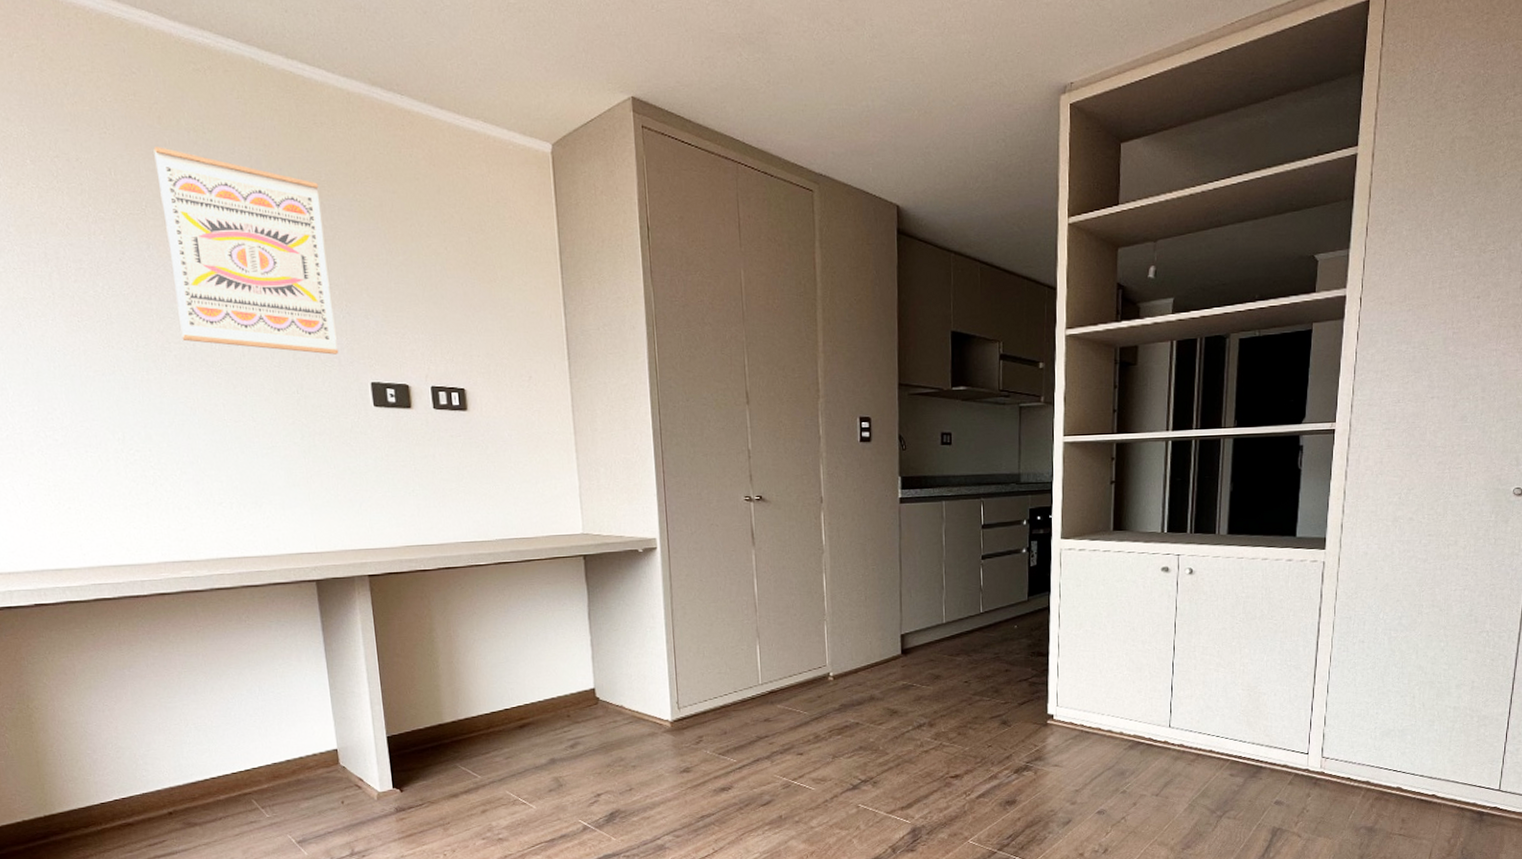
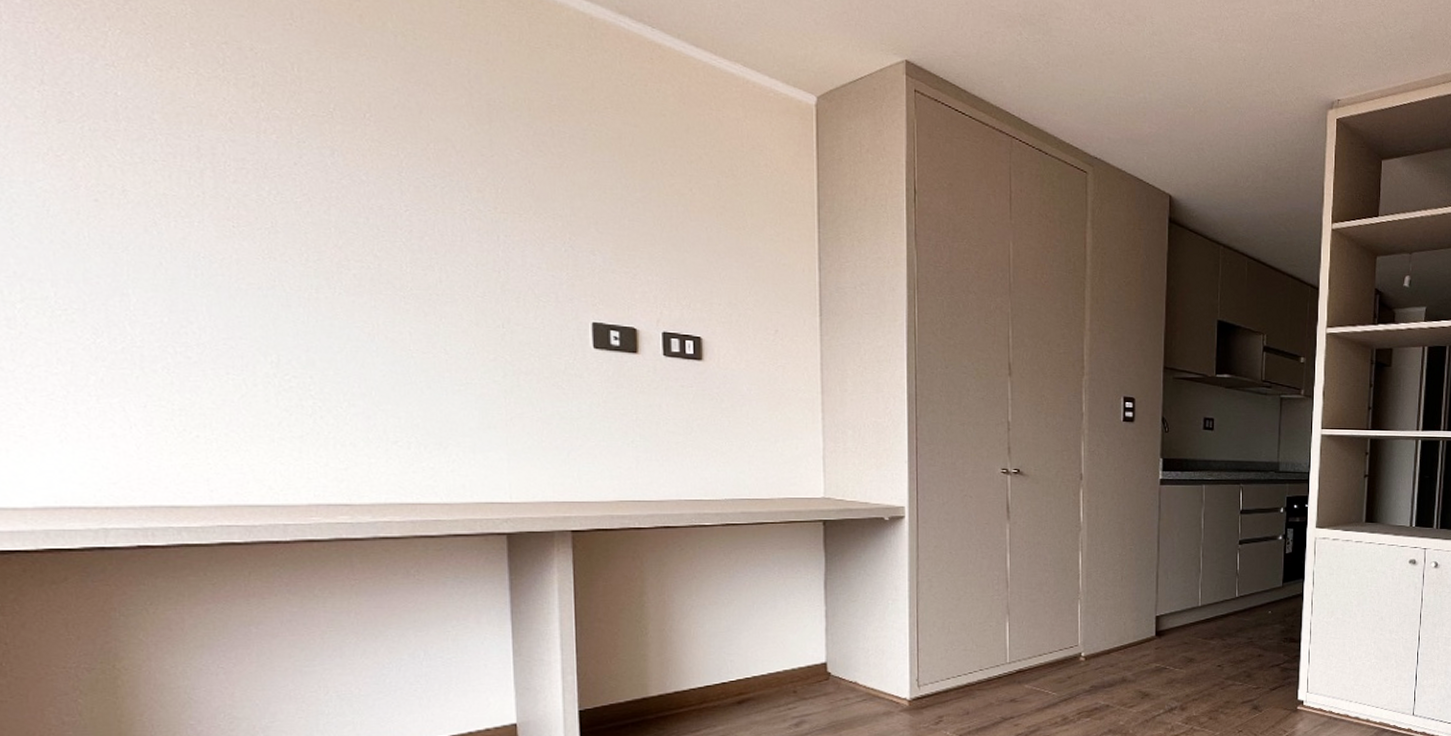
wall art: present [153,147,339,355] -> none [350,47,557,290]

